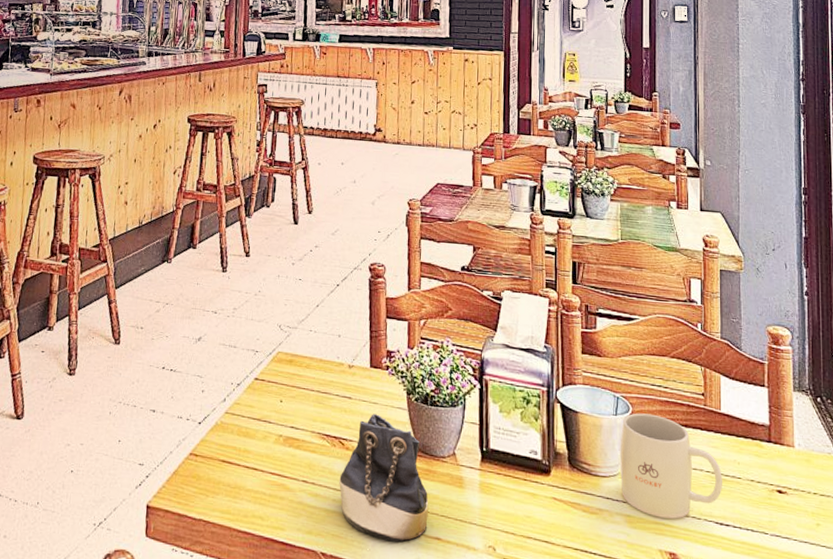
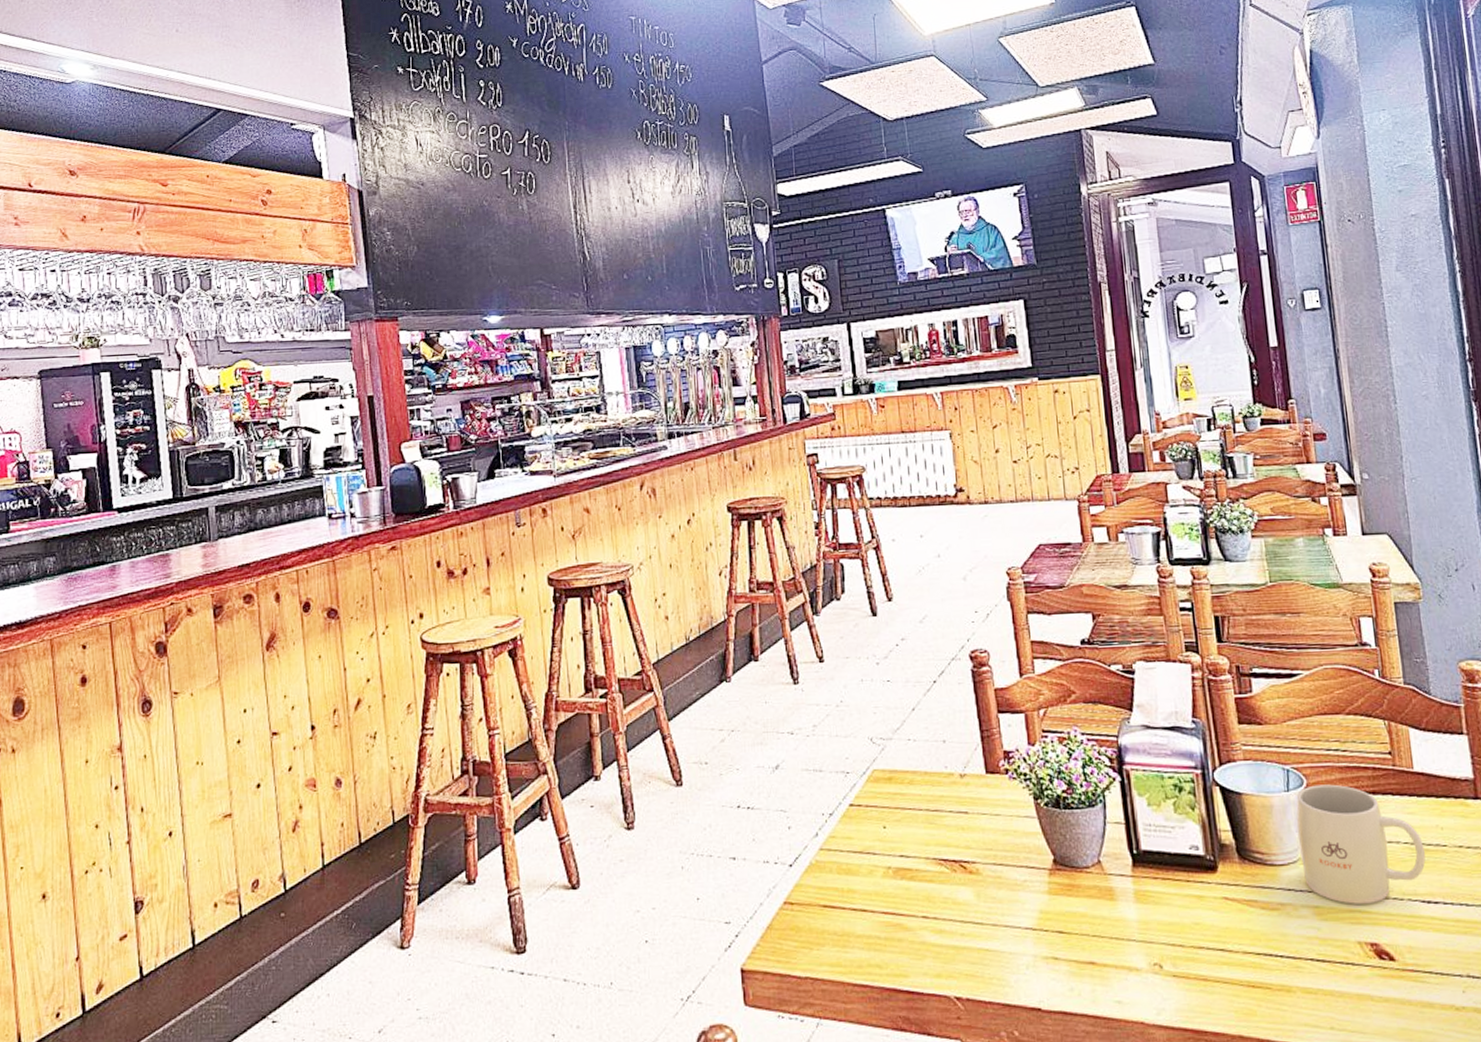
handbag: present [339,414,429,543] -> none [966,827,1078,974]

